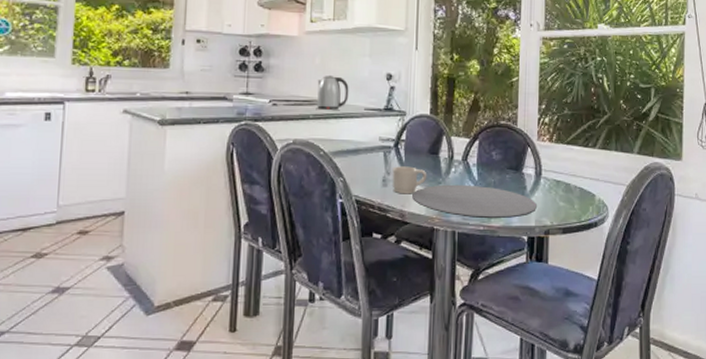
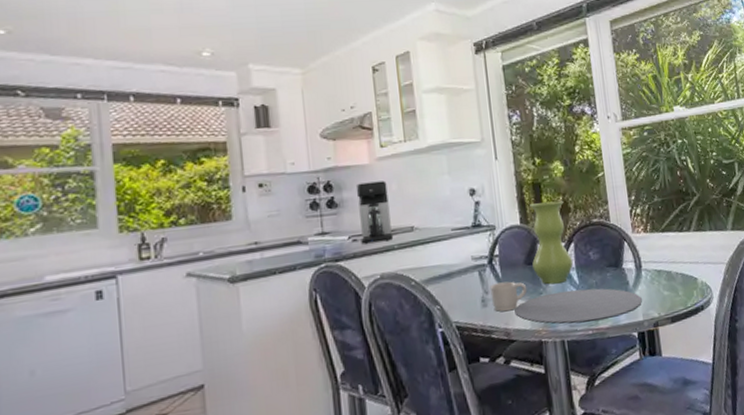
coffee maker: none [280,52,311,111] -> present [355,180,394,245]
kettle: present [317,74,349,111] -> none [396,199,433,239]
vase: none [436,97,475,177] -> present [530,200,574,285]

